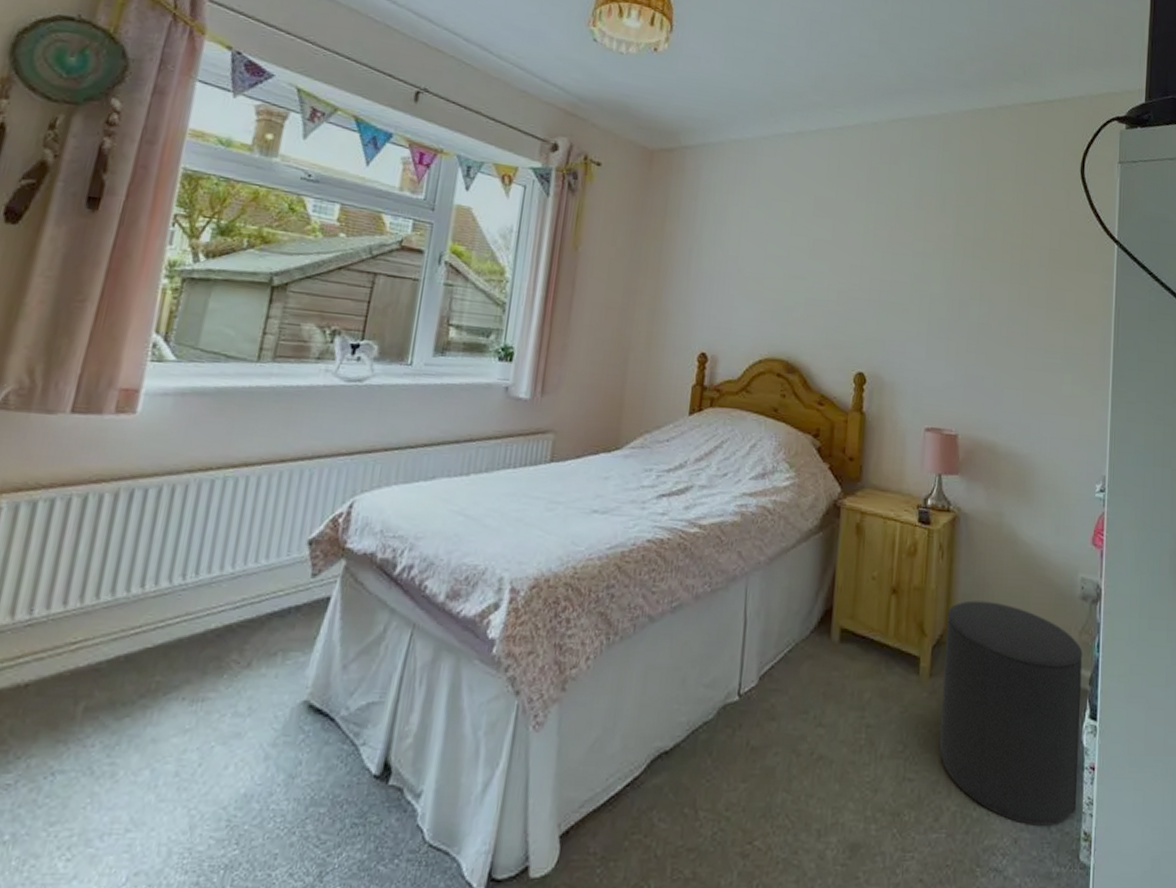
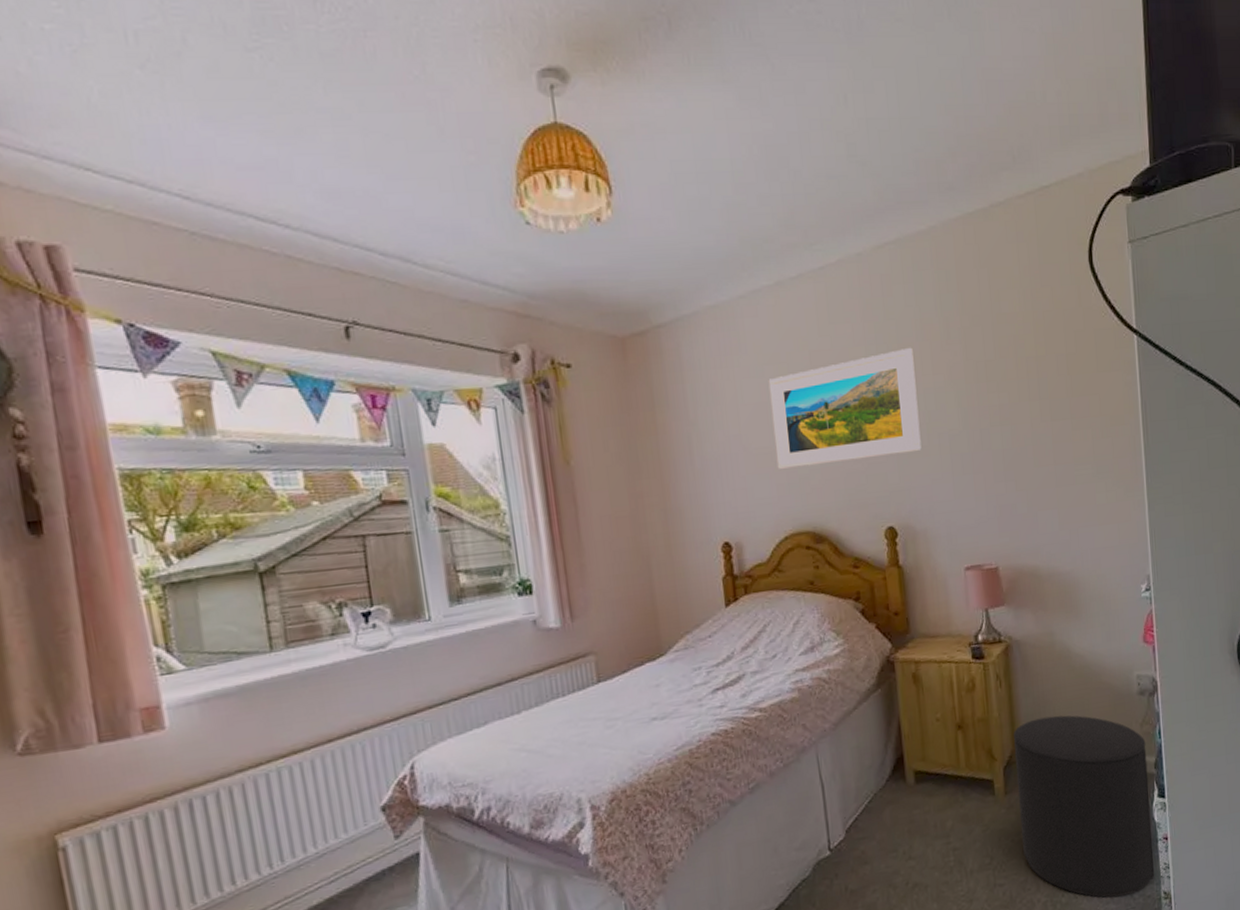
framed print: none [765,212,909,308] -> present [768,347,922,470]

